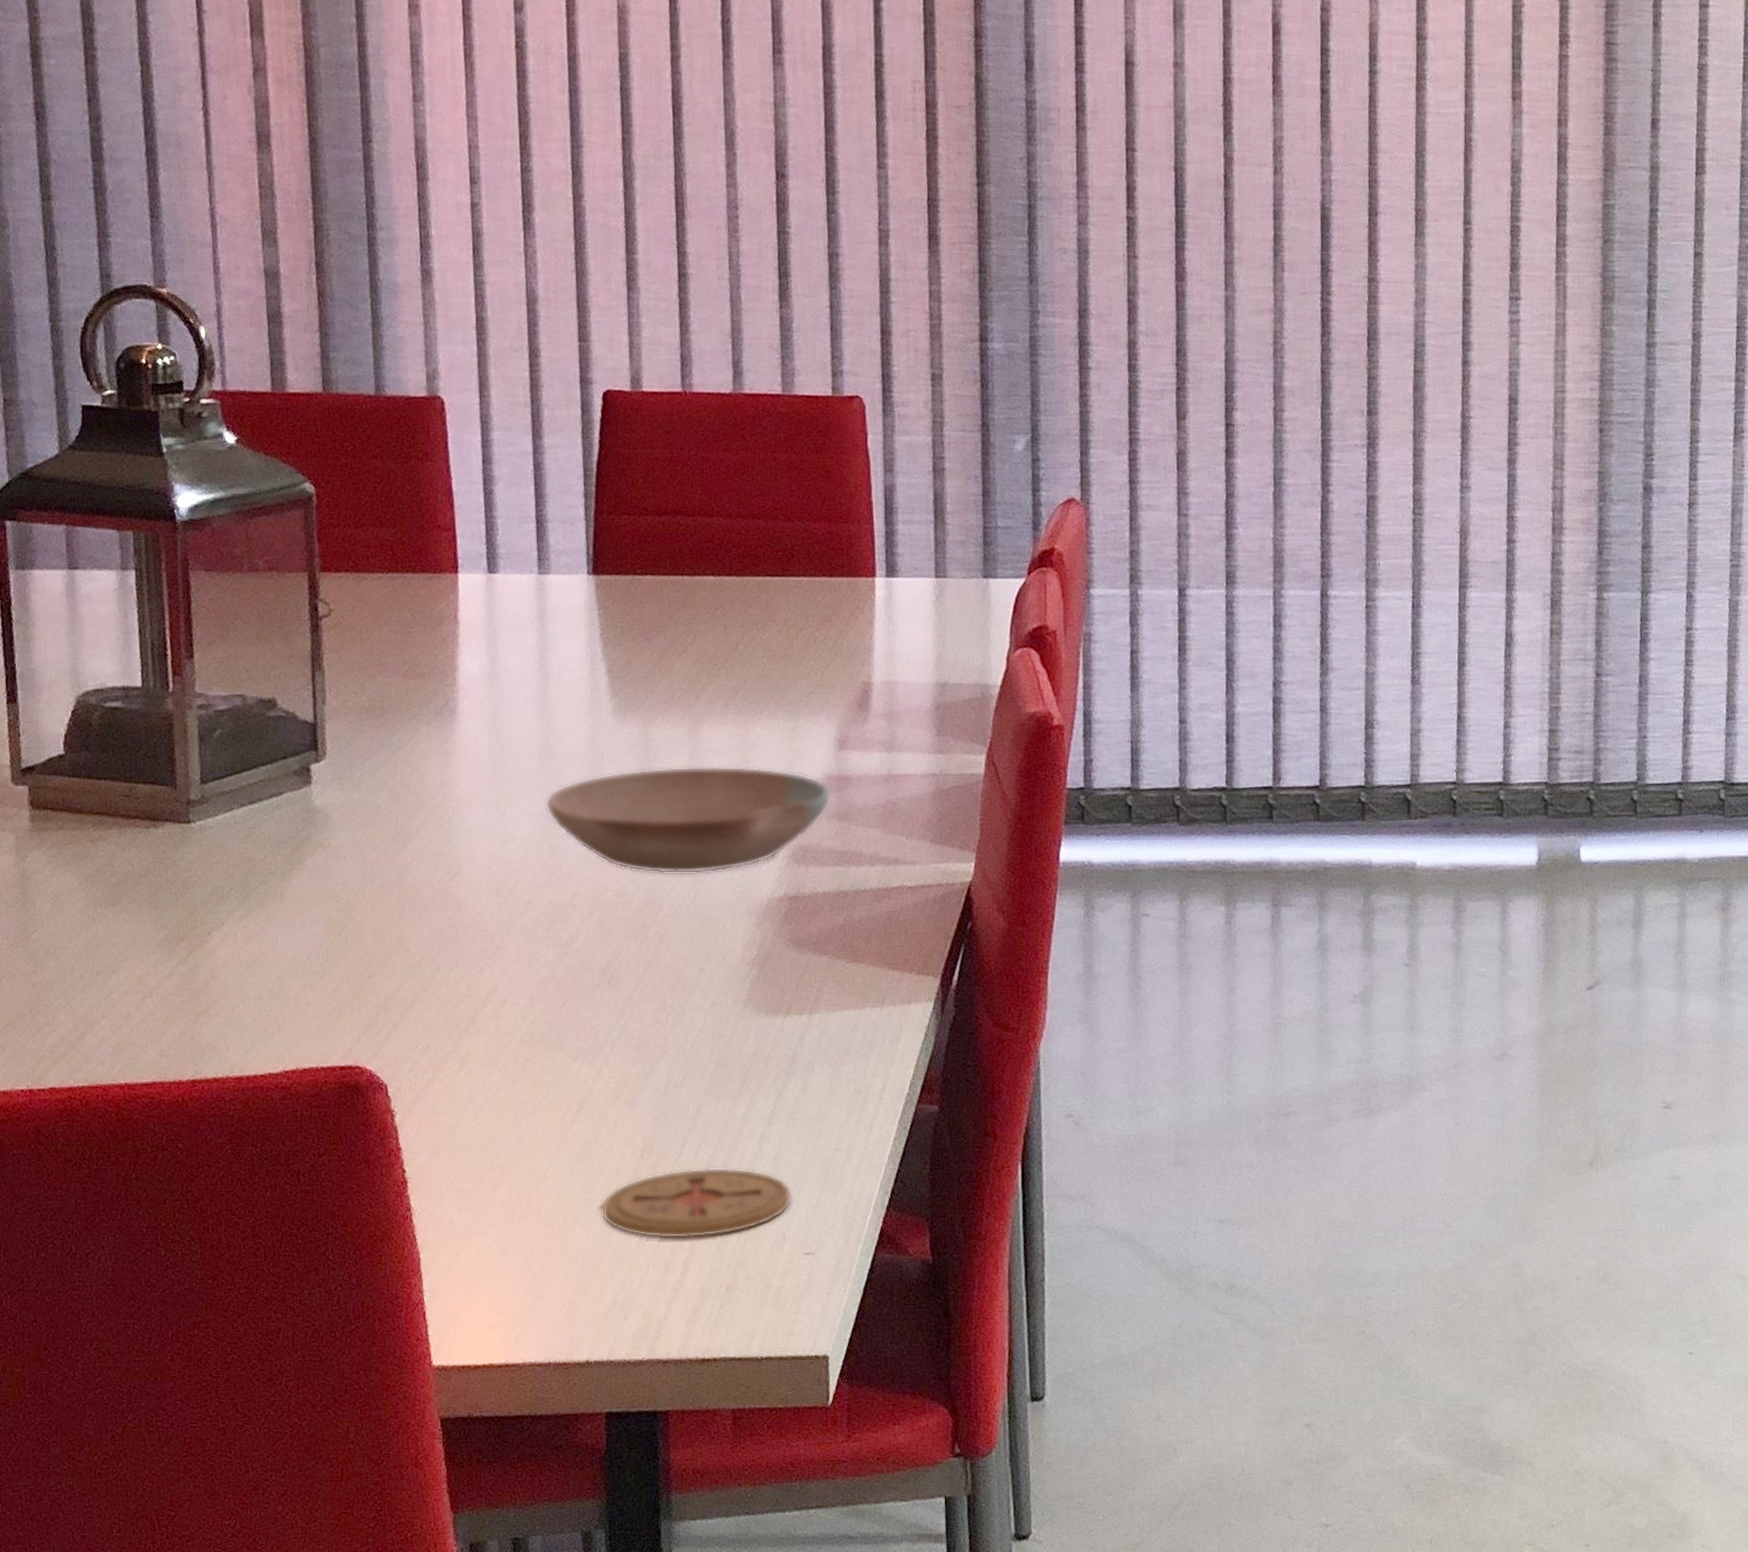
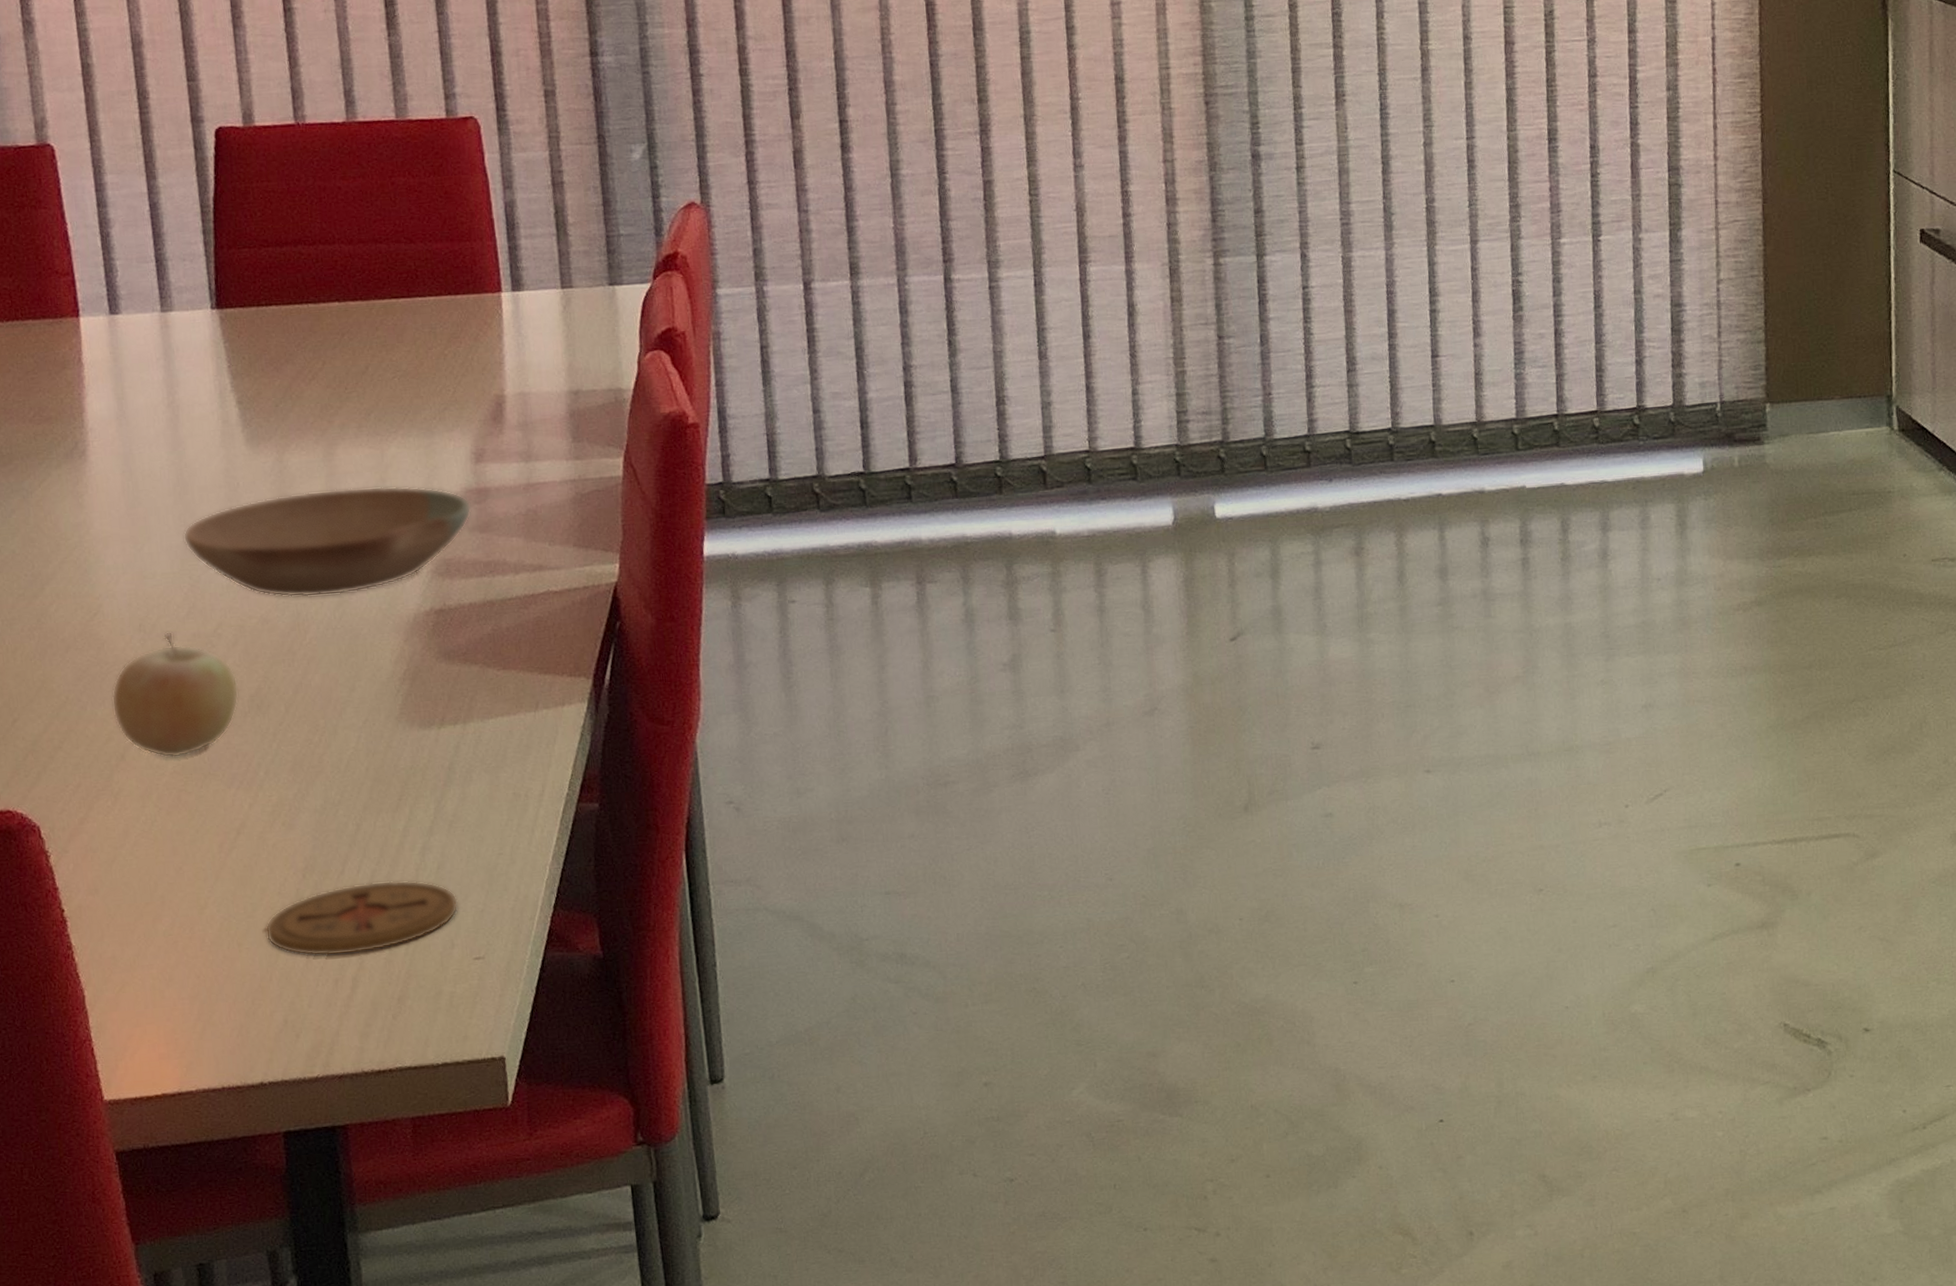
fruit: none [465,899,590,1027] -> present [111,632,239,758]

